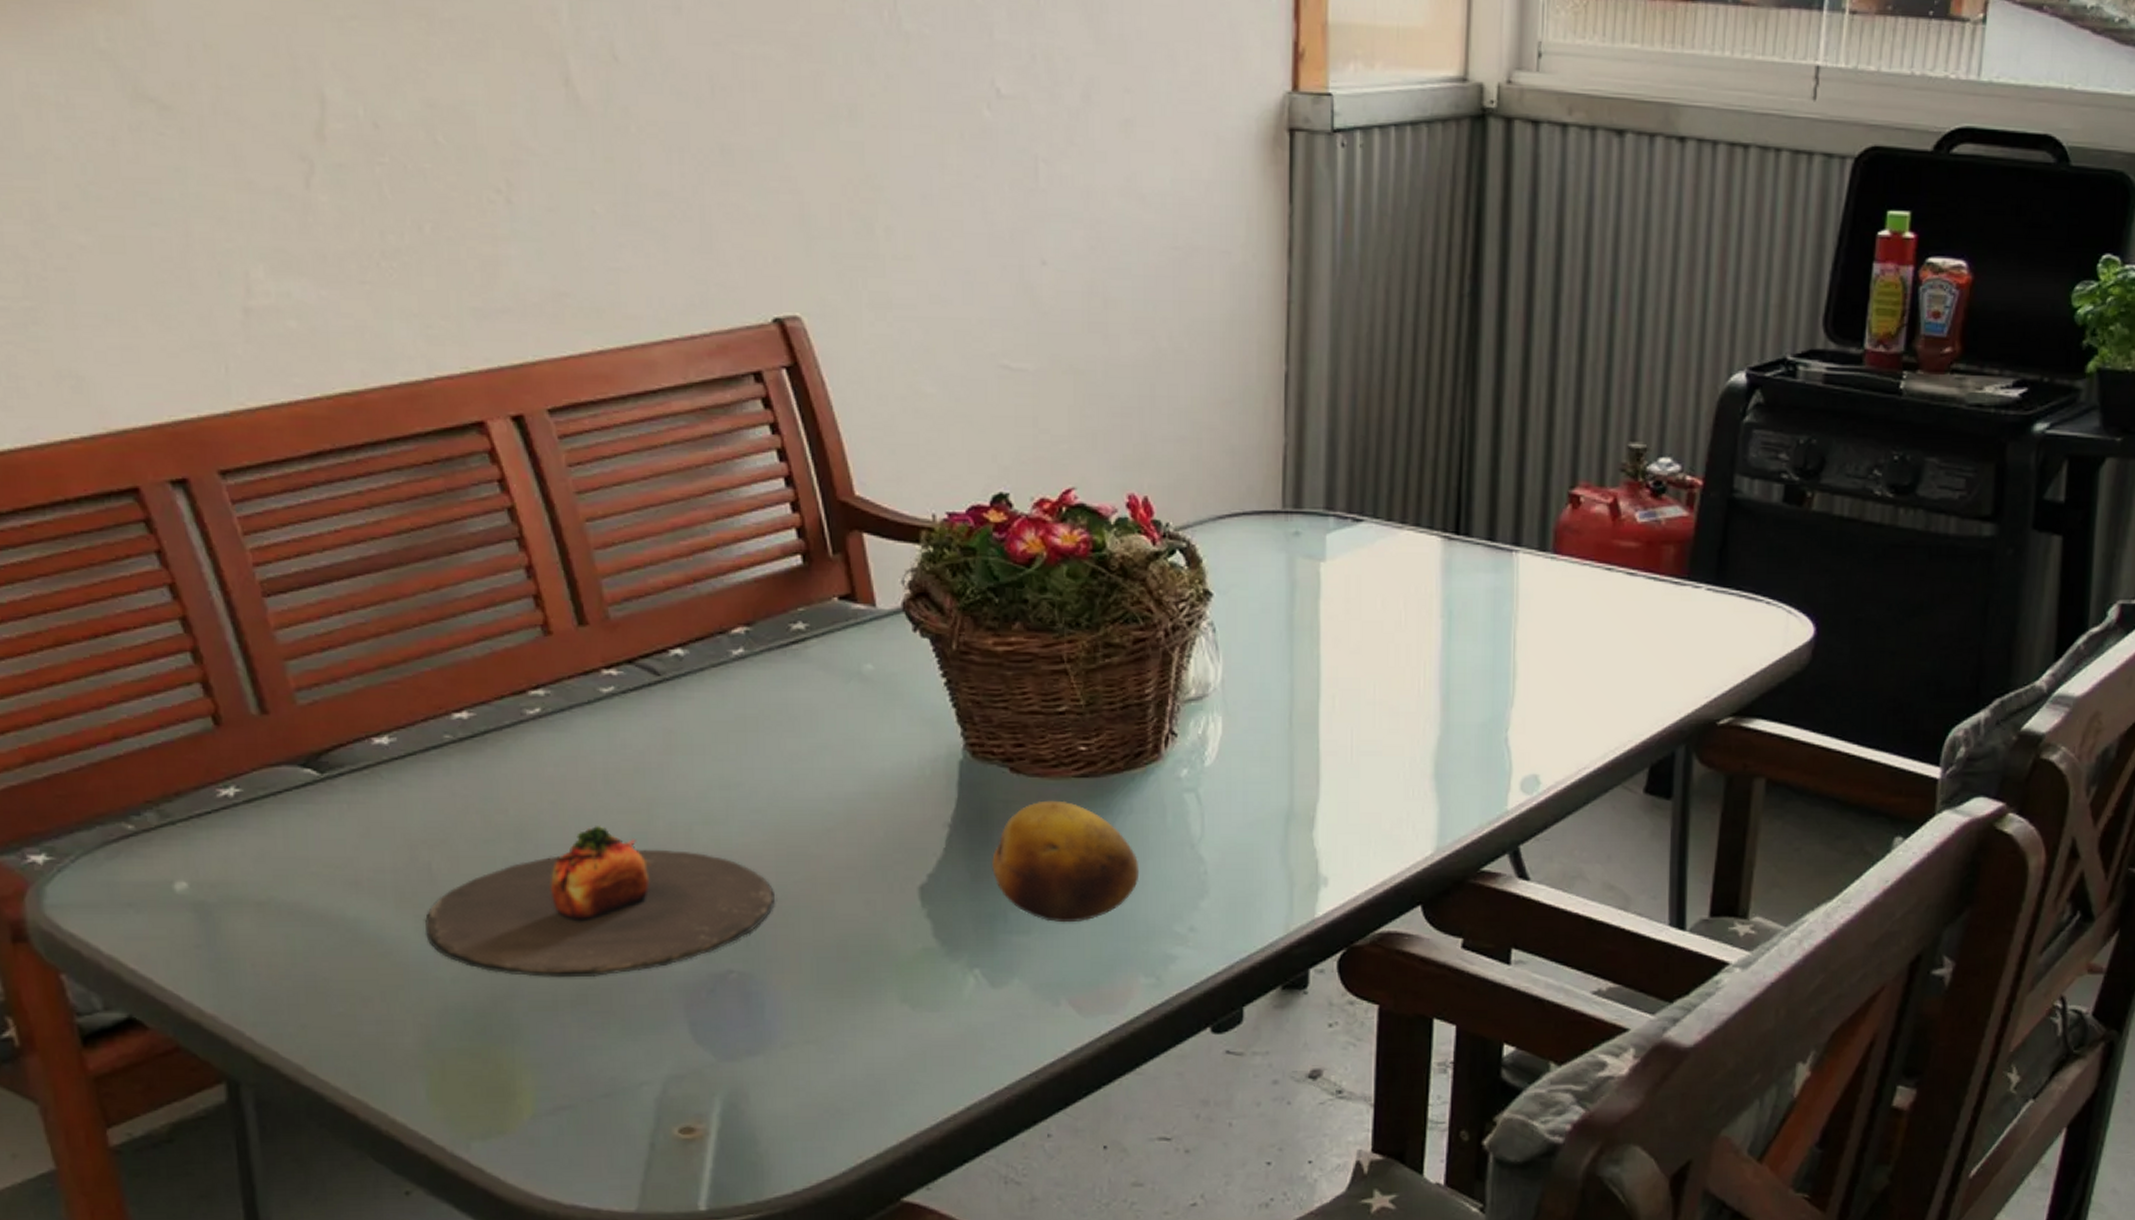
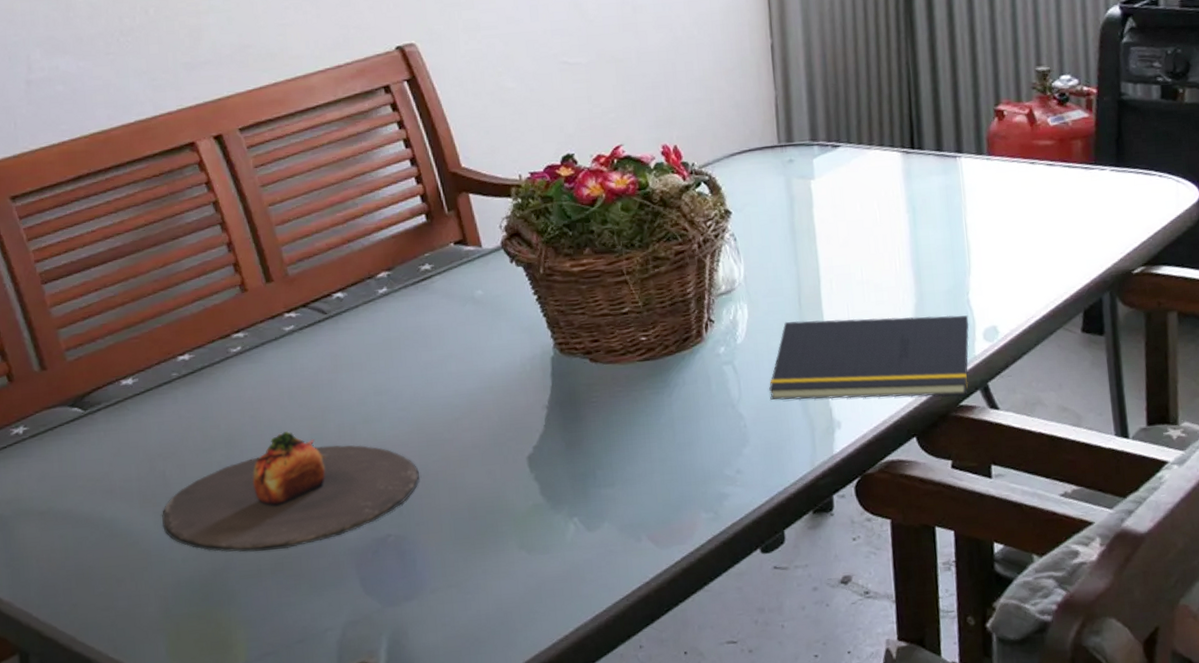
fruit: present [992,800,1140,923] -> none [581,380,695,476]
notepad: none [1241,744,1504,859] -> present [769,315,969,400]

